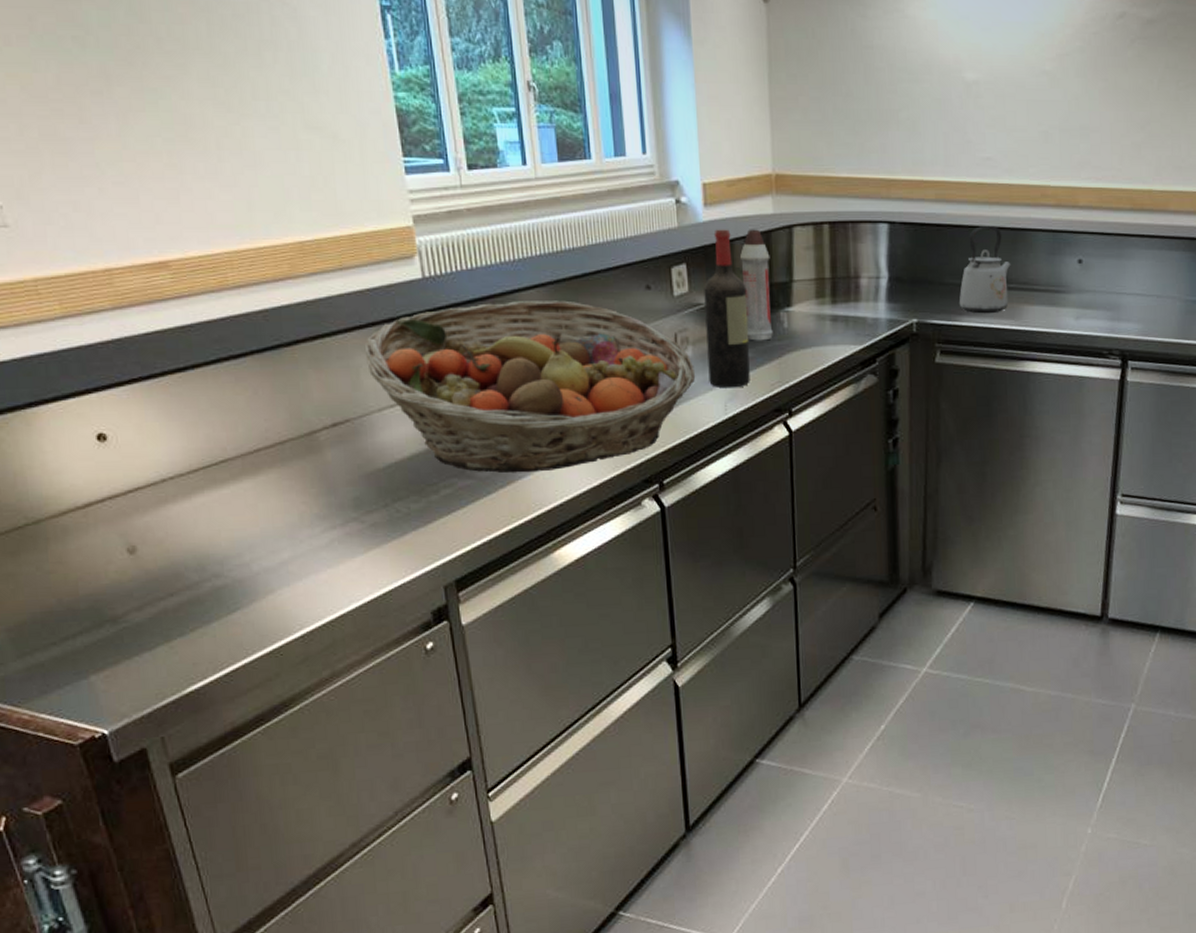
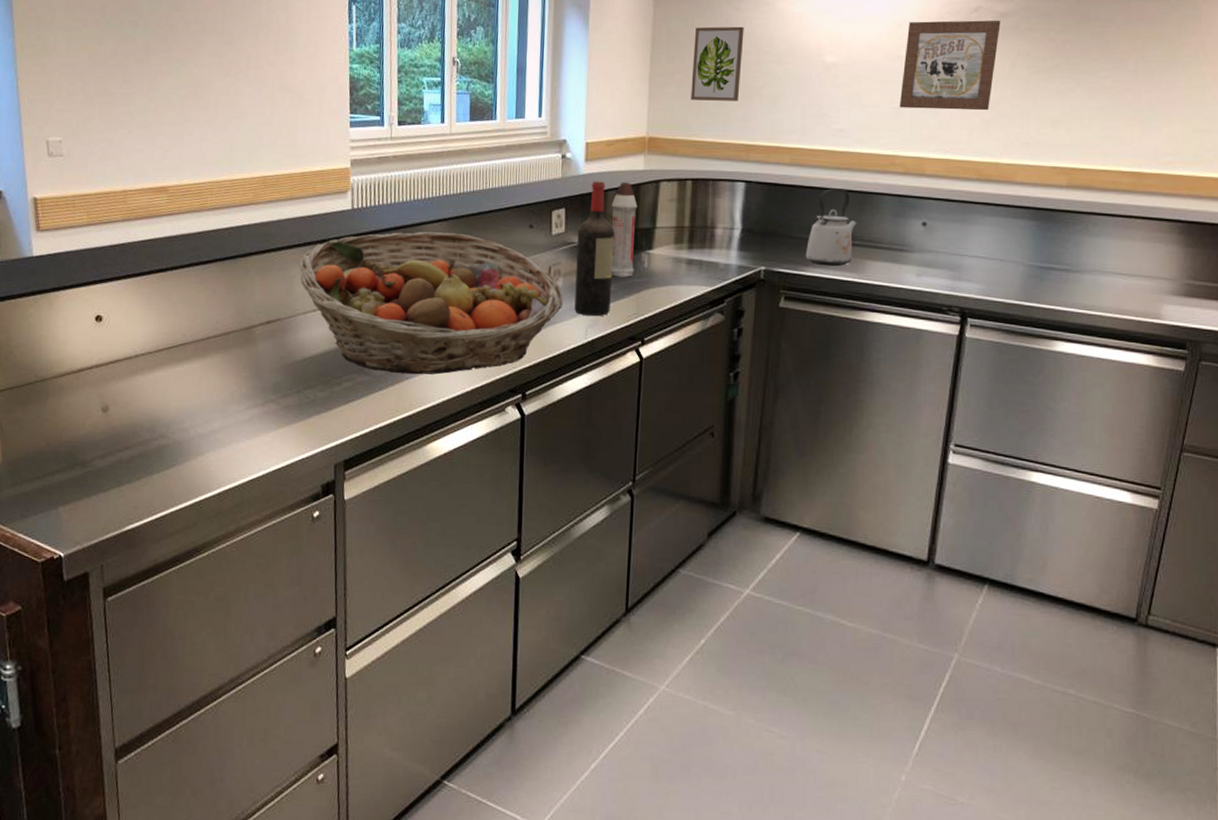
wall art: none [817,37,874,128] -> present [691,26,744,101]
wall art: none [1047,27,1147,132] -> present [899,20,1001,111]

